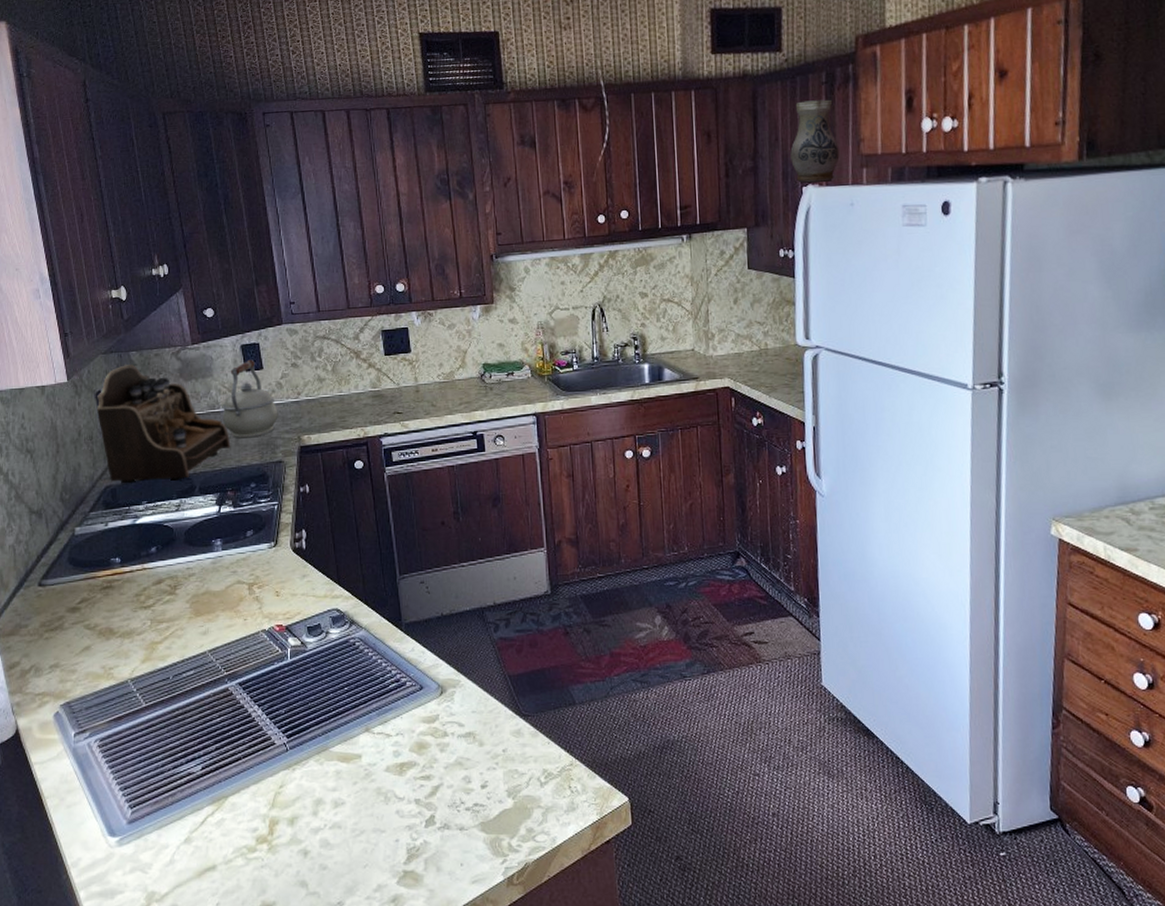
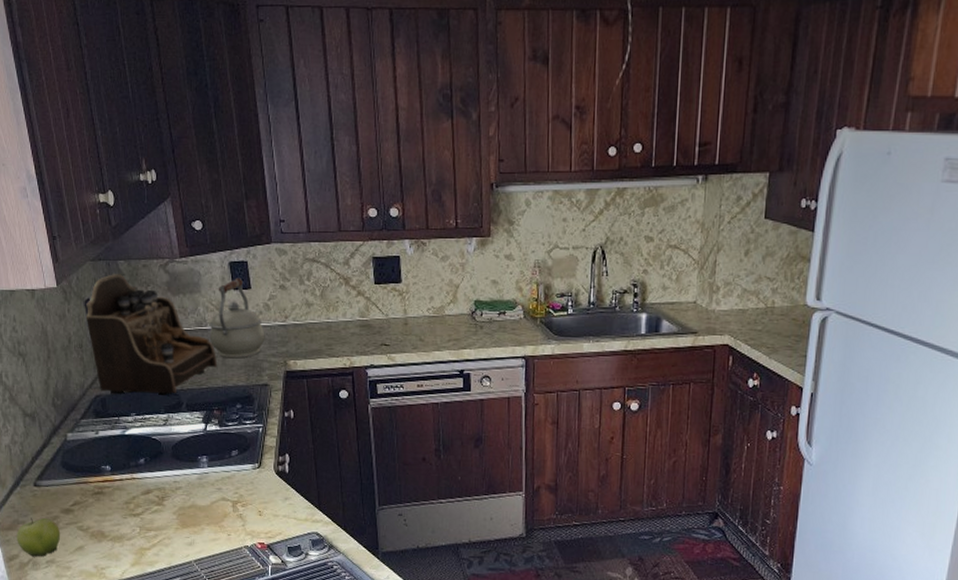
fruit: none [18,619,66,663] -> present [16,517,61,557]
ceramic pitcher: present [790,100,840,184] -> none [828,27,886,126]

